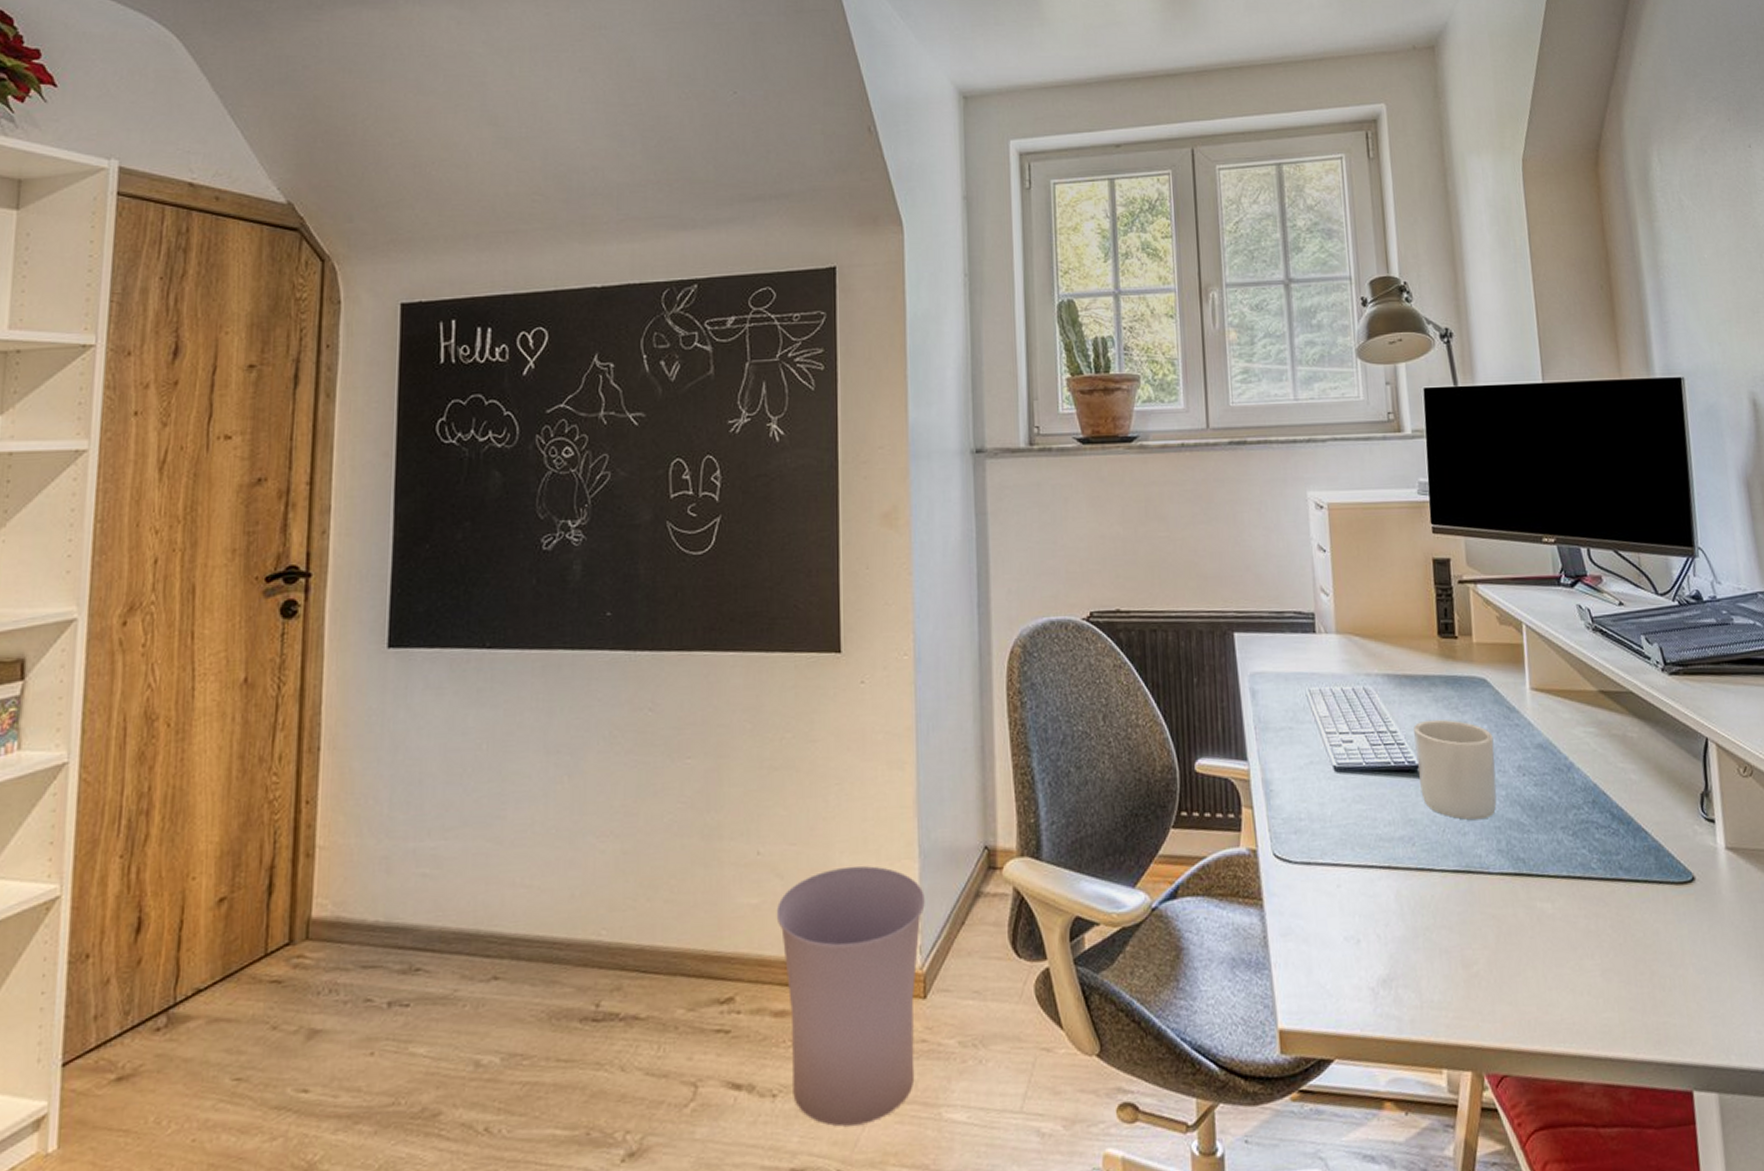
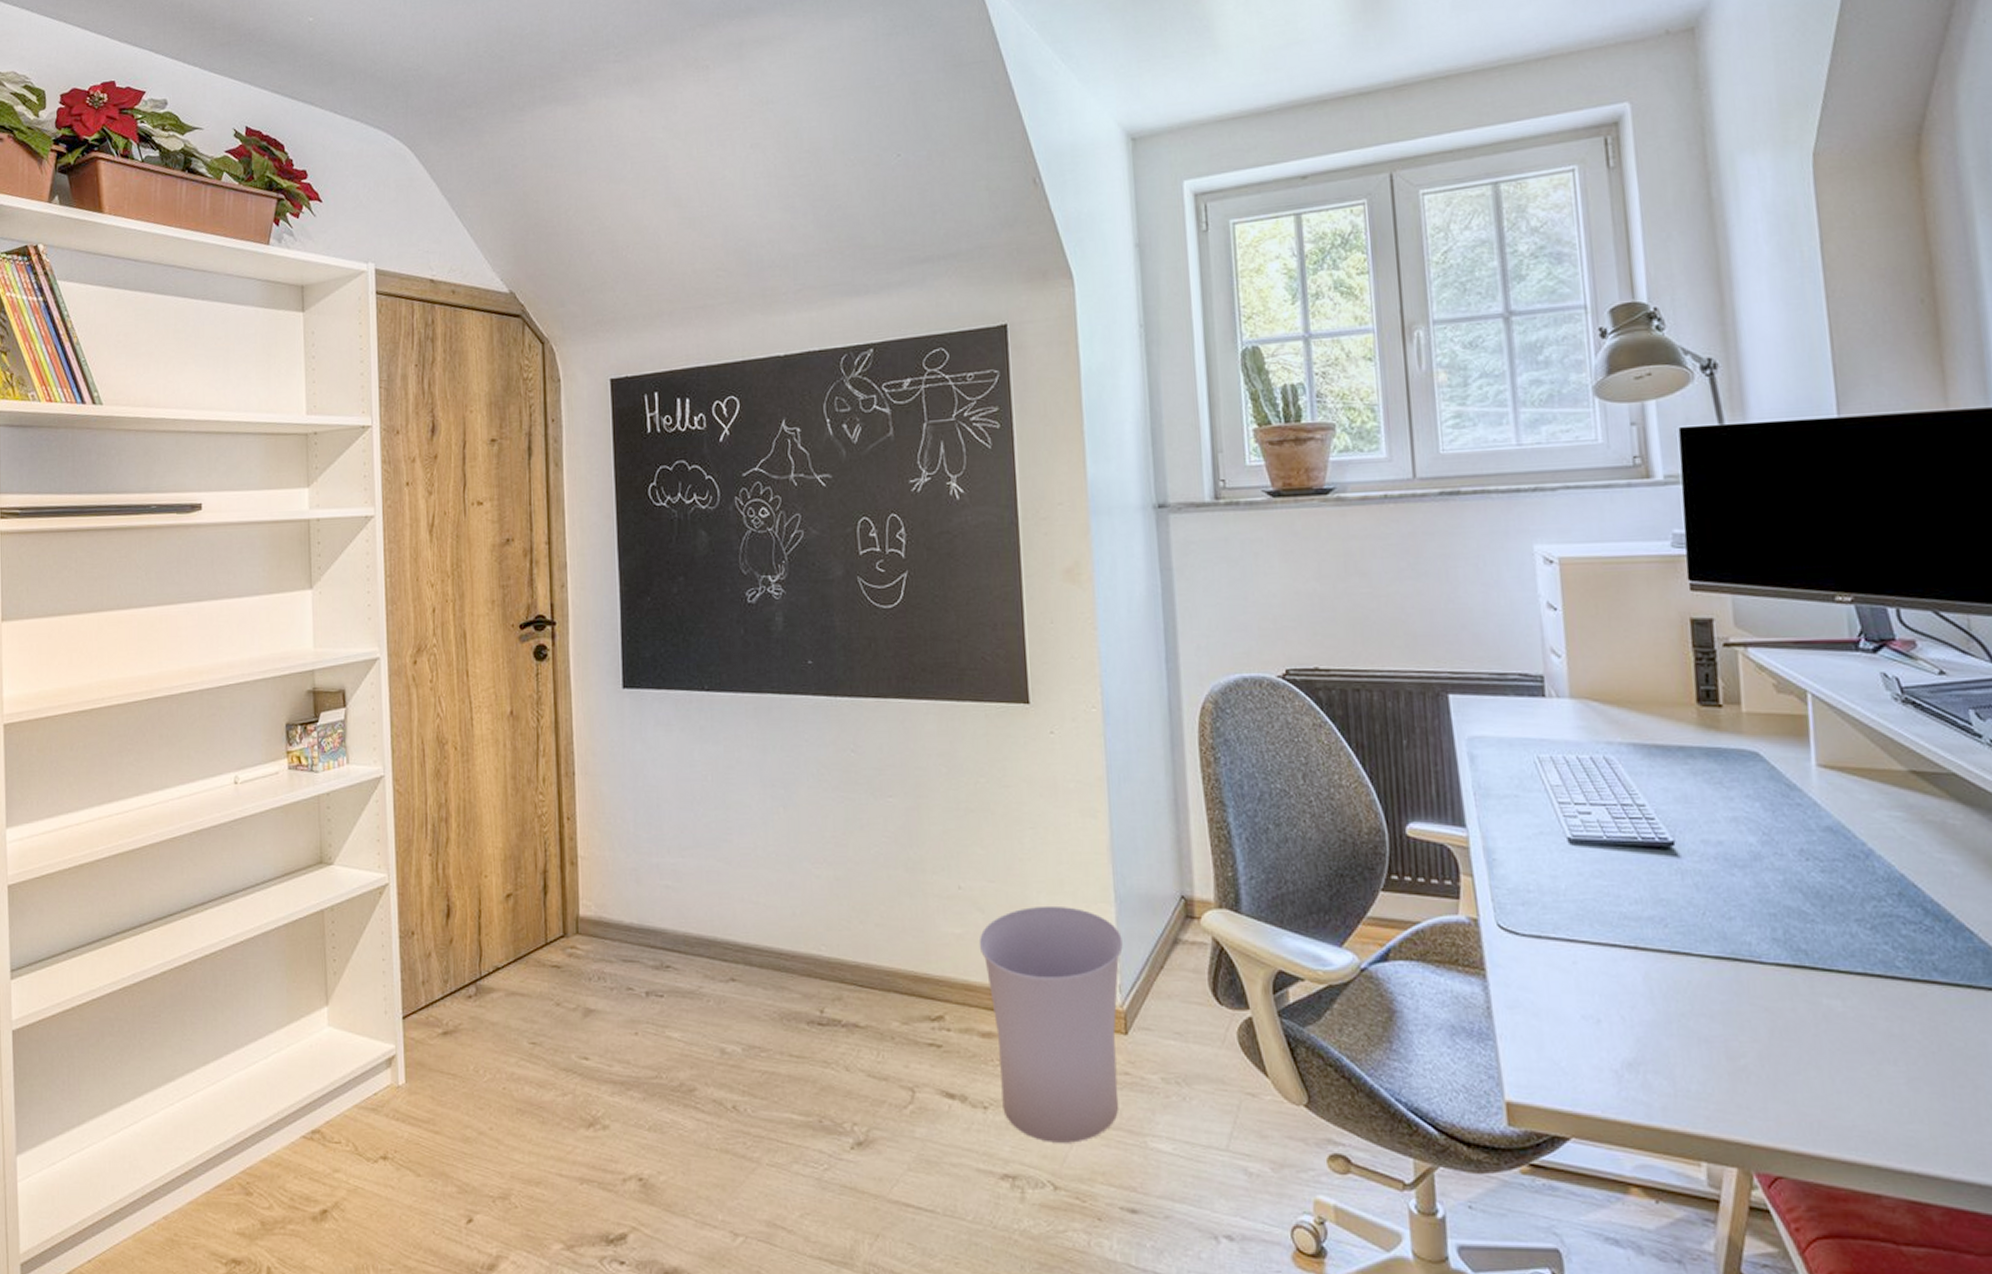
mug: present [1414,719,1497,820] -> none [1666,794,1773,905]

